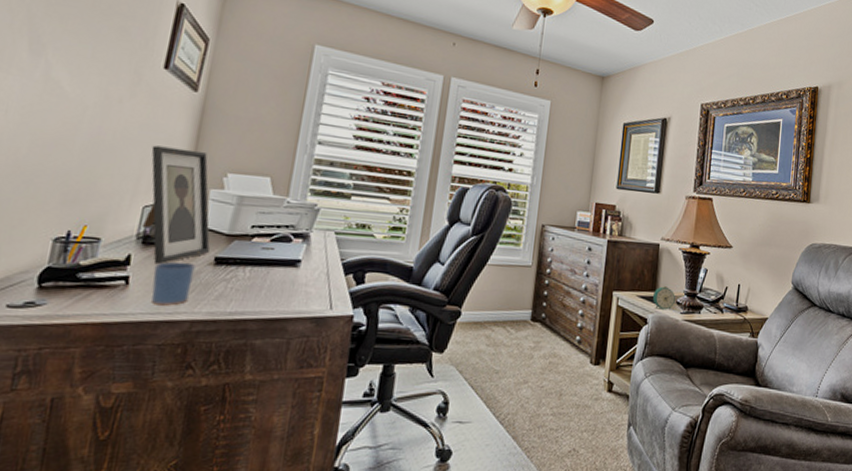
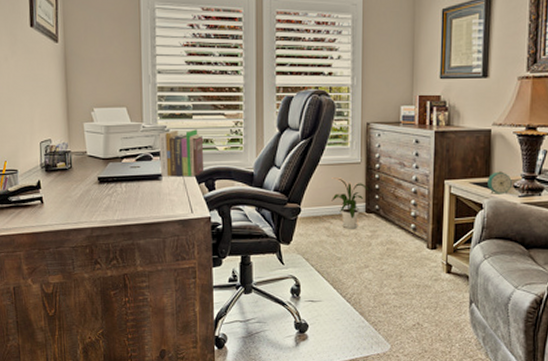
picture frame: present [142,145,210,265] -> none [36,92,93,187]
mug: present [151,261,196,306] -> none [57,183,86,218]
books: none [299,210,359,267] -> present [159,129,204,177]
house plant: none [496,280,537,339] -> present [332,177,368,229]

